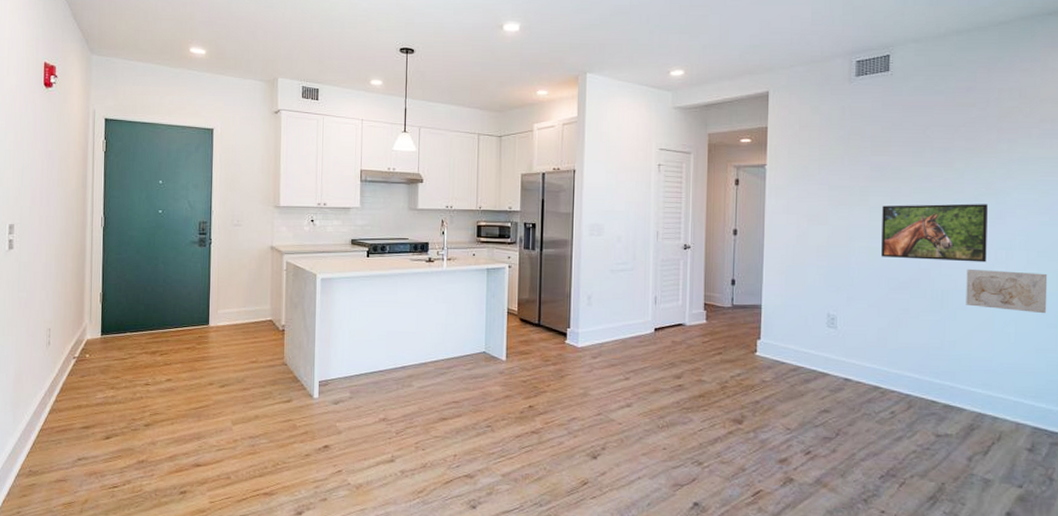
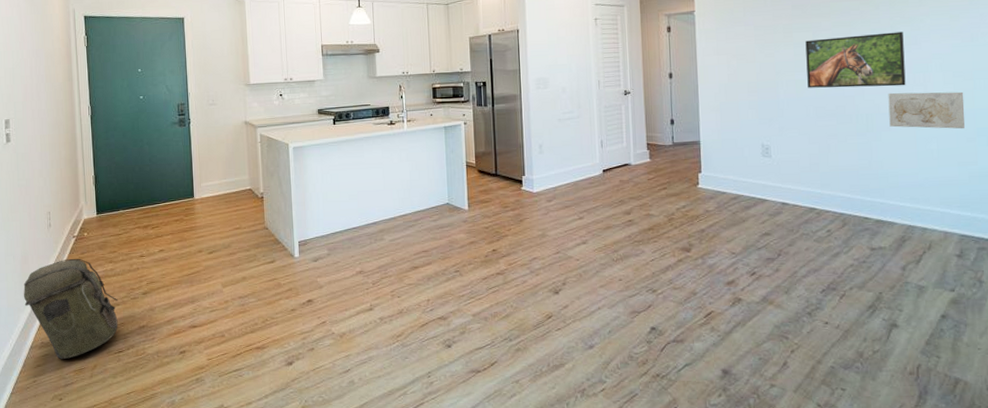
backpack: none [14,381,117,491] -> present [23,258,118,360]

